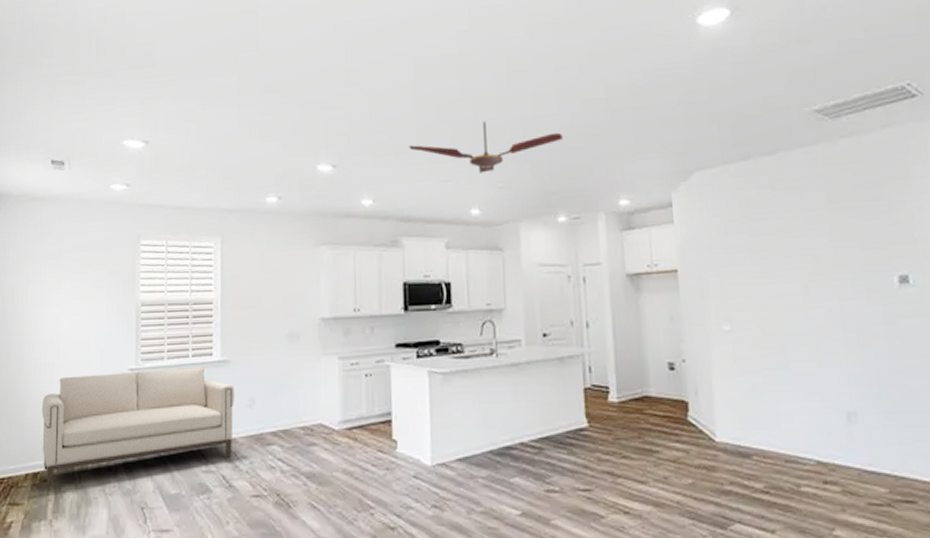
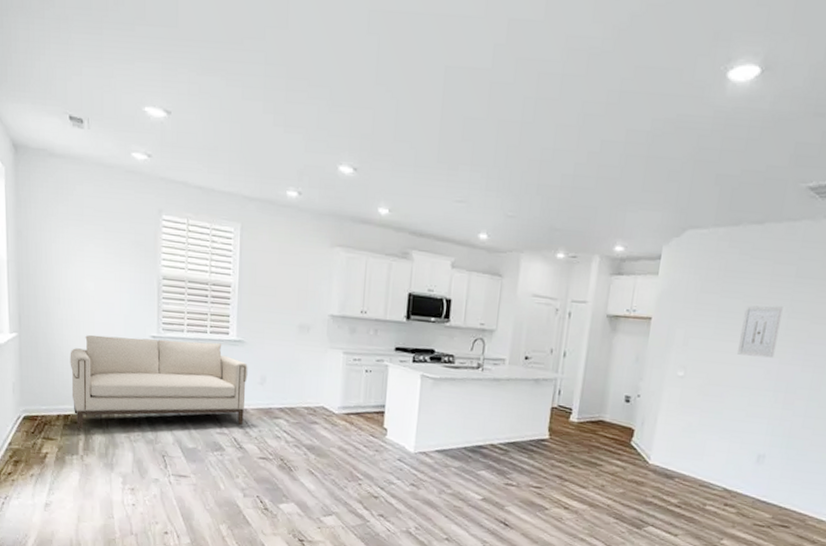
ceiling fan: present [409,121,563,174] -> none [430,146,576,200]
wall art: none [782,236,831,297] -> present [737,305,783,358]

